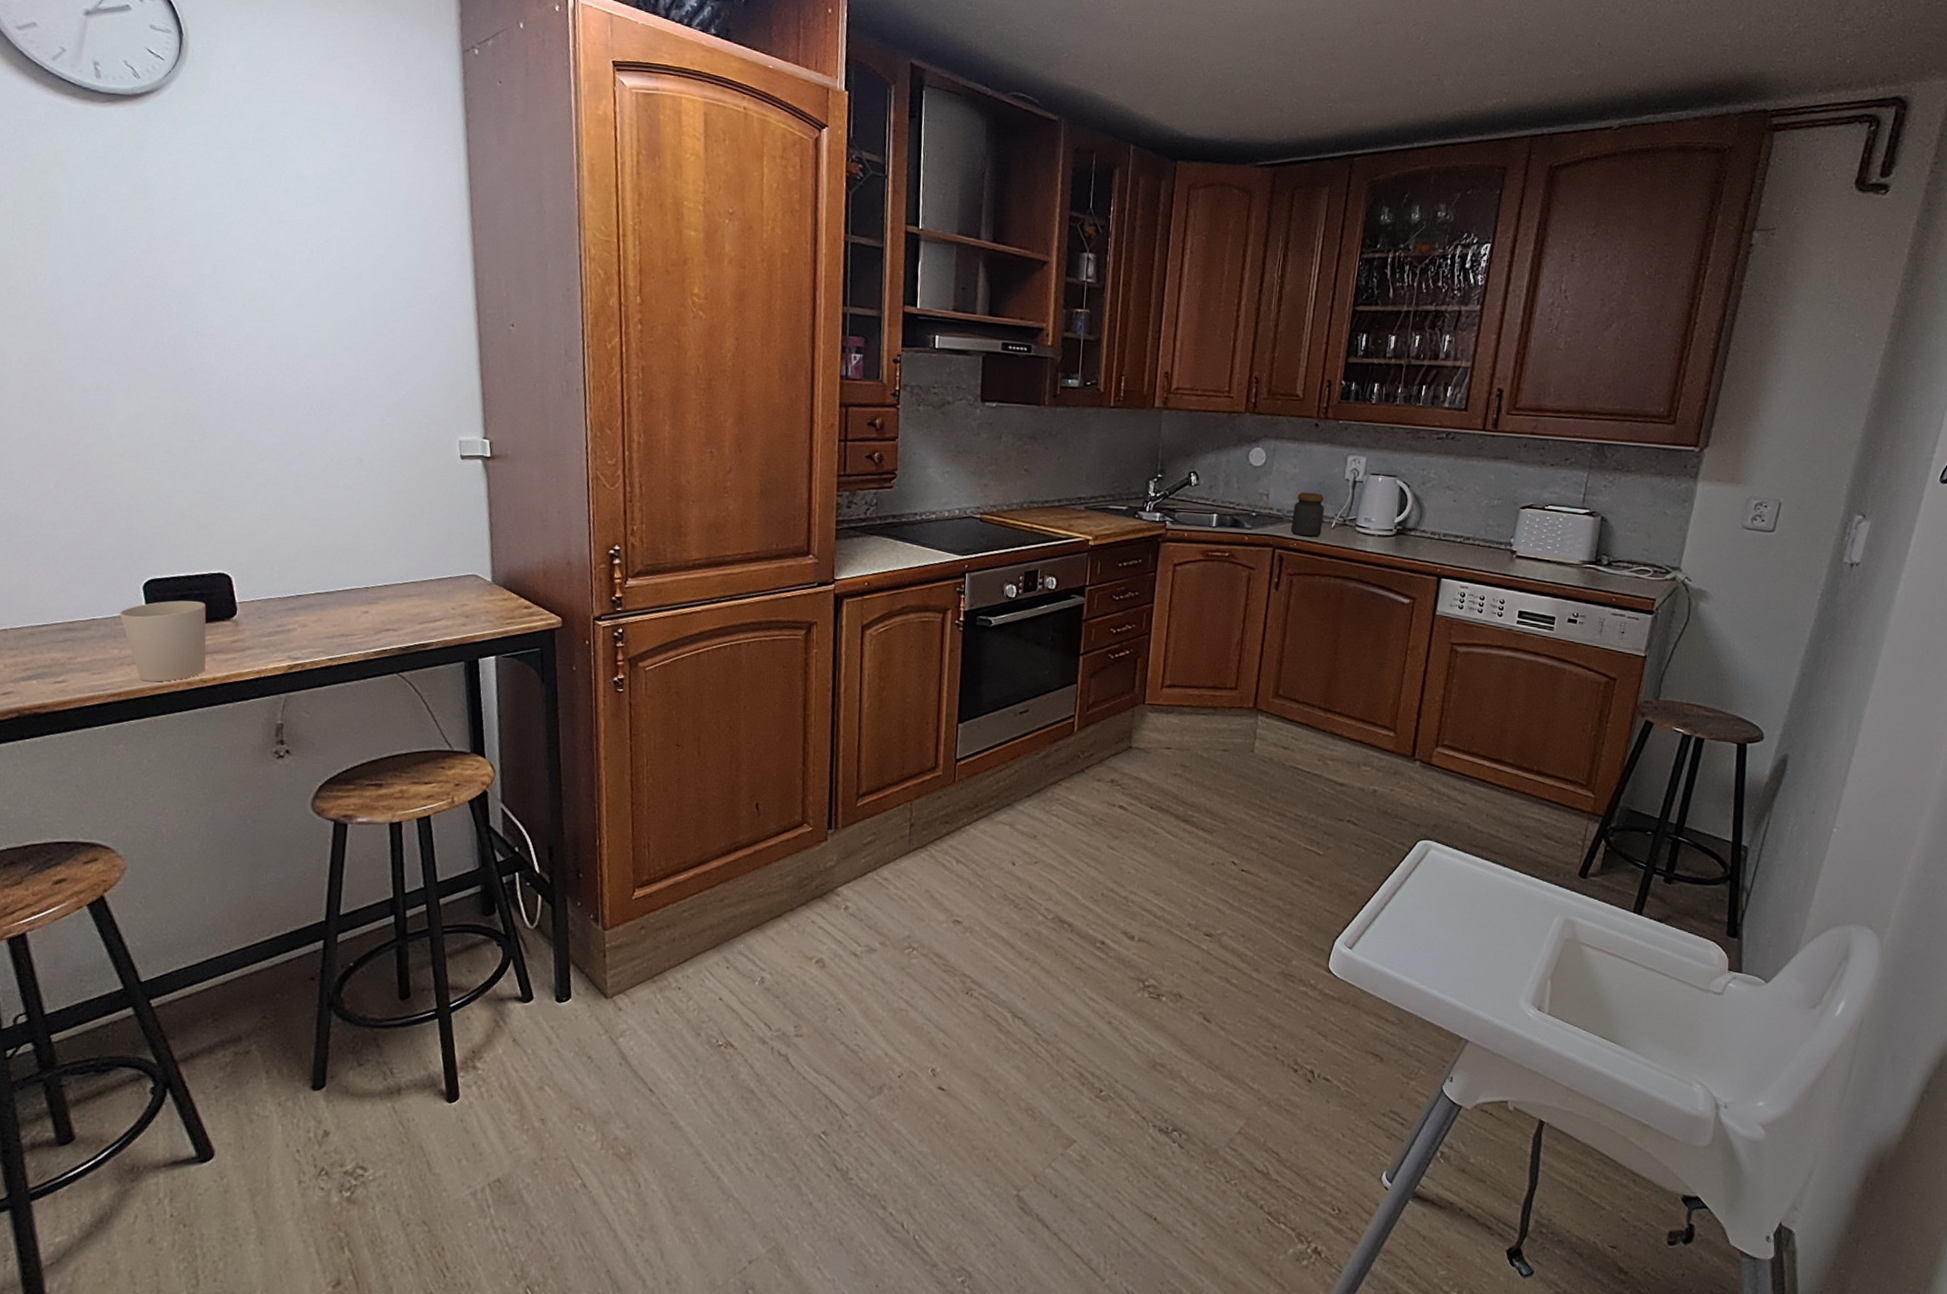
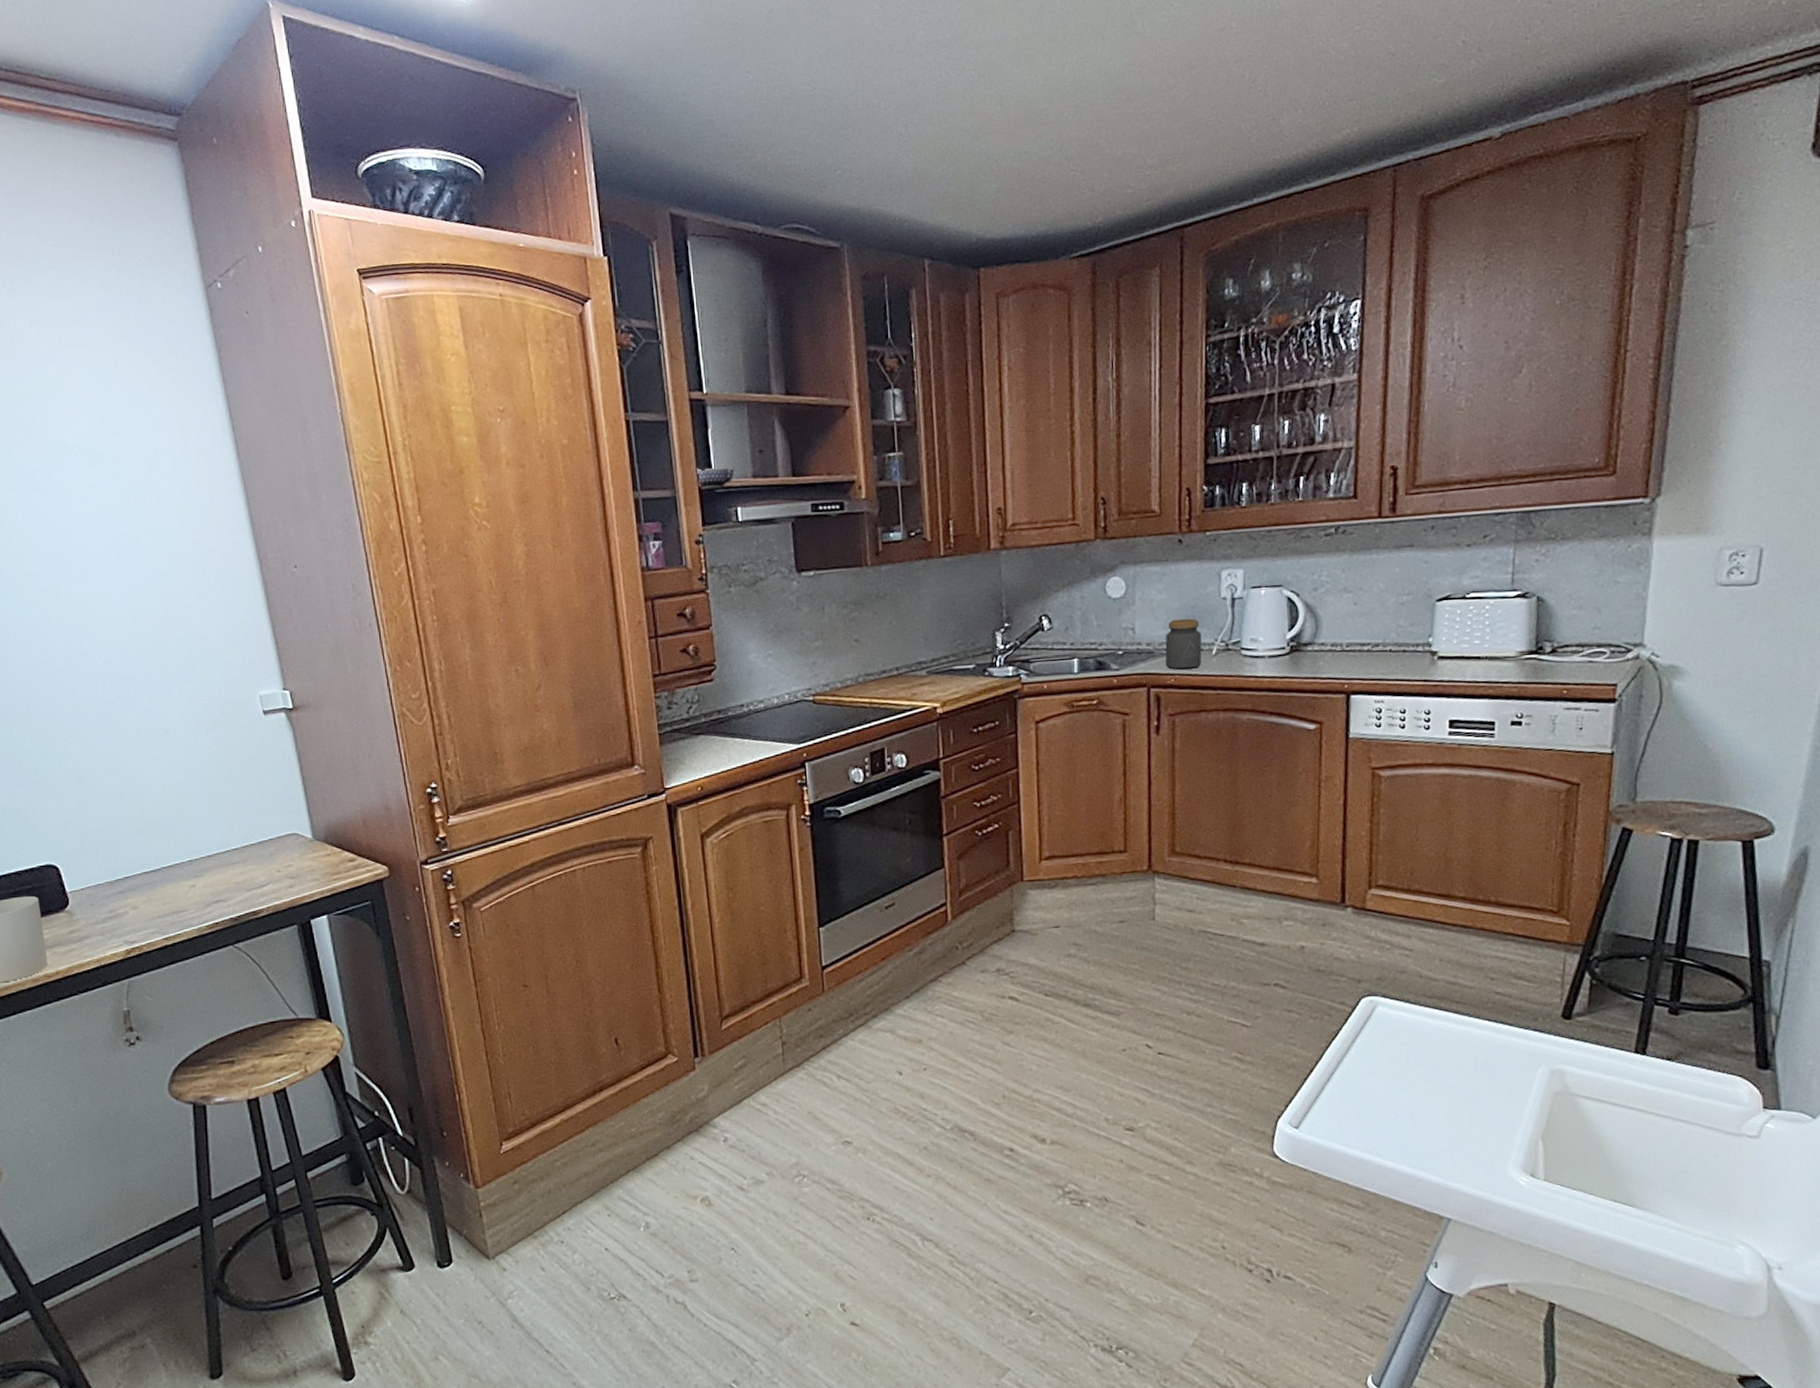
teapot: none [903,295,938,316] -> present [697,466,735,490]

